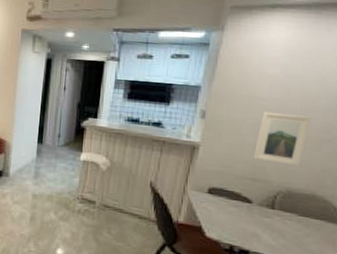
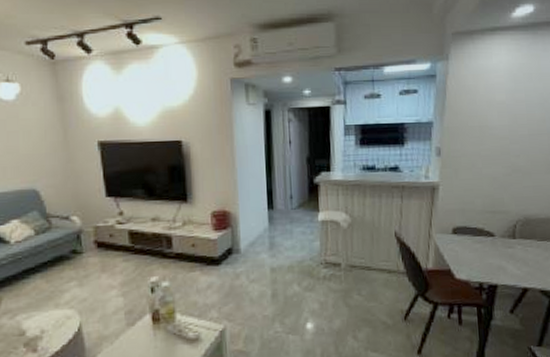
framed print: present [253,112,312,167] -> none [491,140,540,192]

